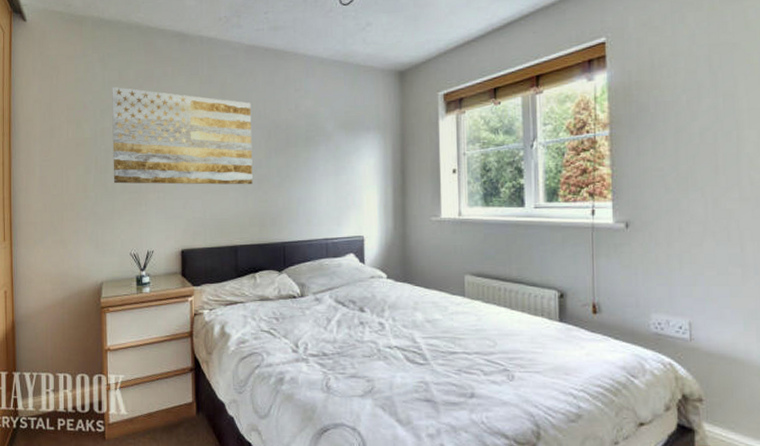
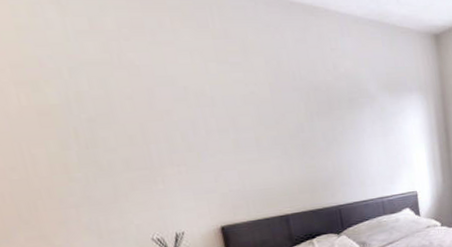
wall art: present [112,87,253,185] -> none [81,39,297,160]

